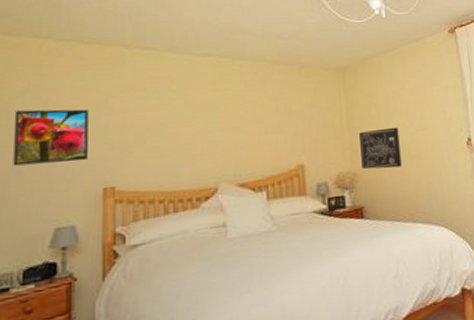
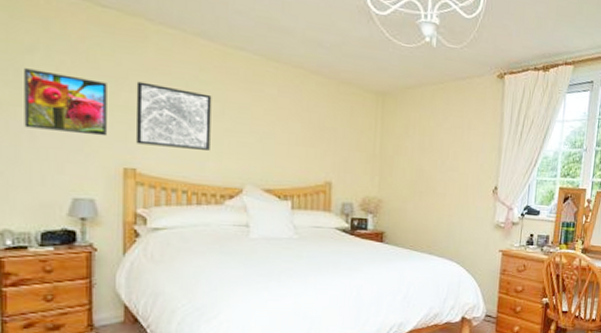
wall art: none [114,102,184,162] -> present [135,81,212,150]
wall art: present [359,127,402,169] -> none [388,161,430,202]

